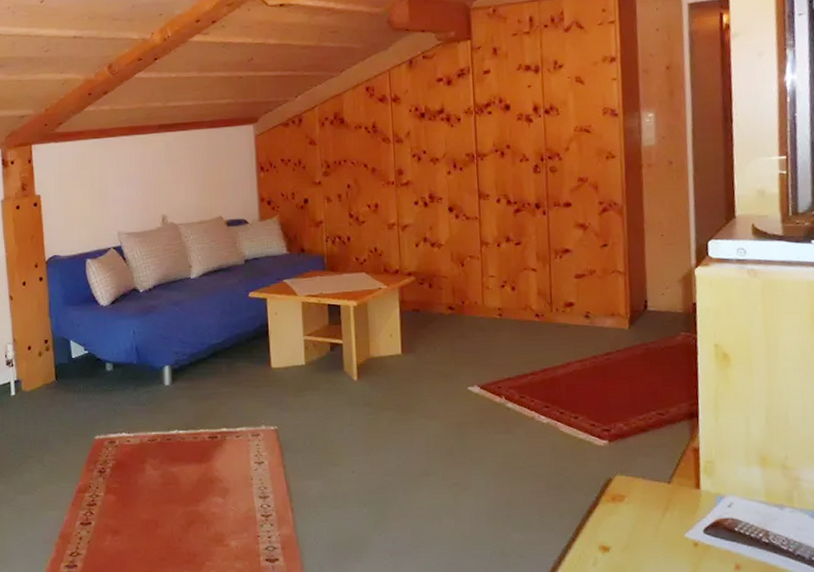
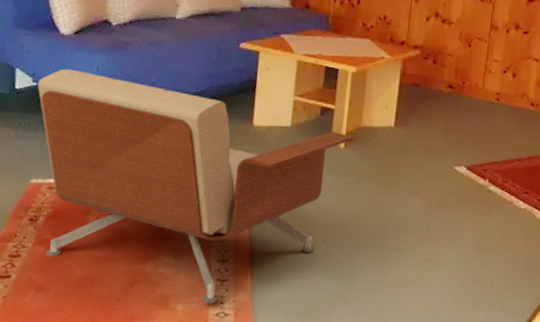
armchair: none [89,335,366,538] -> present [37,68,355,304]

